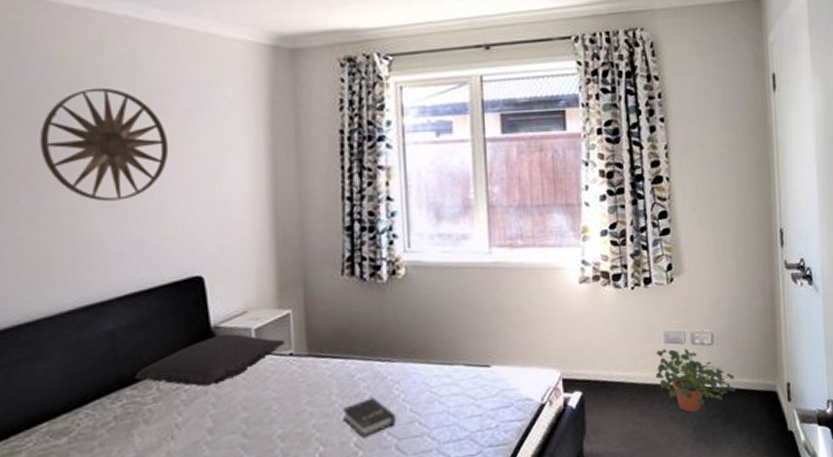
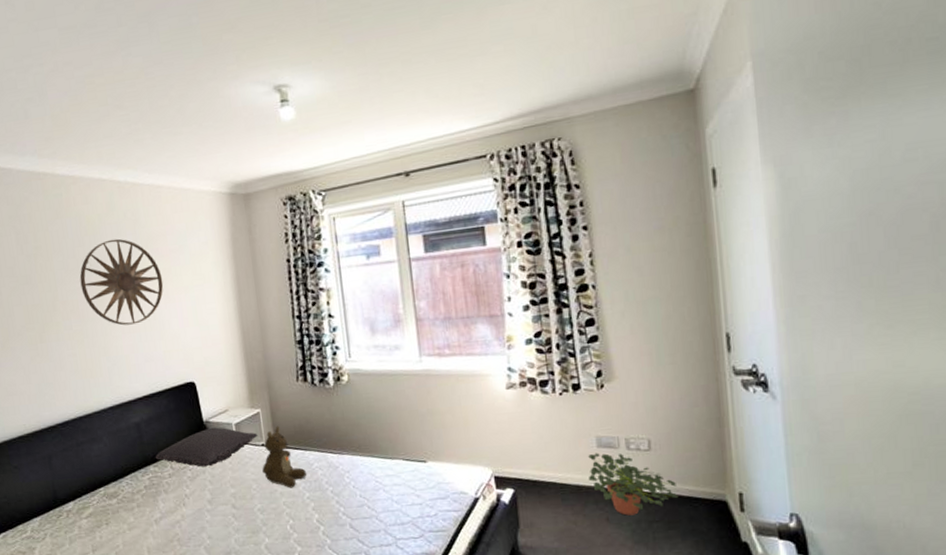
teddy bear: none [288,329,347,407] -> present [262,425,307,488]
hardback book: present [343,397,396,439] -> none [305,483,349,516]

